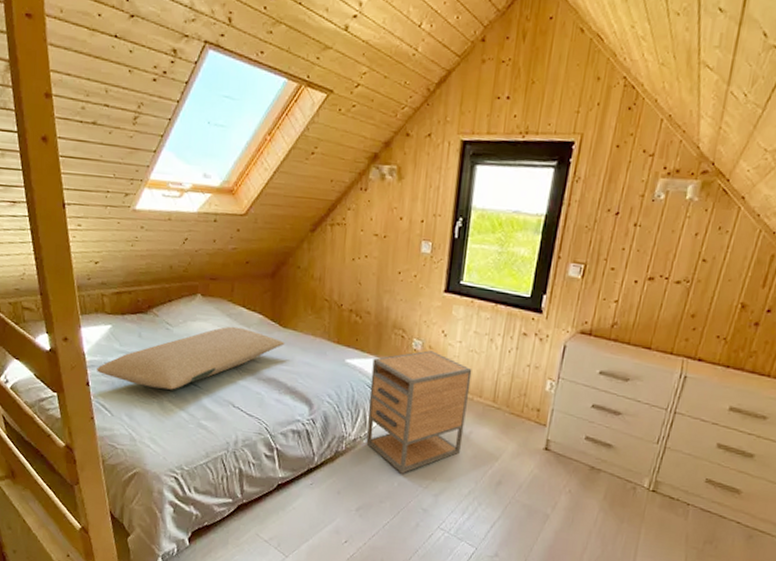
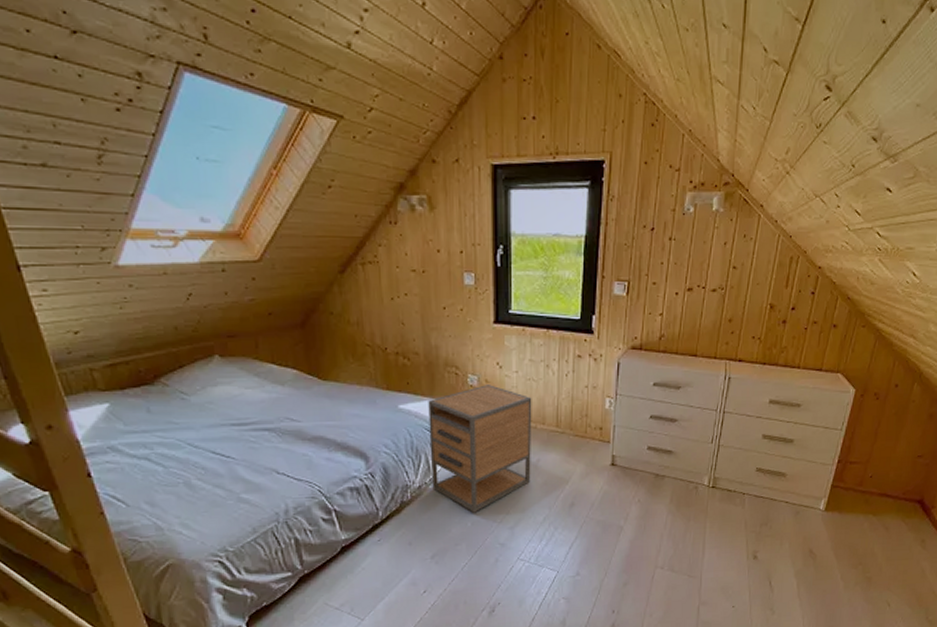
pillow: present [97,326,285,390] -> none [98,386,328,467]

